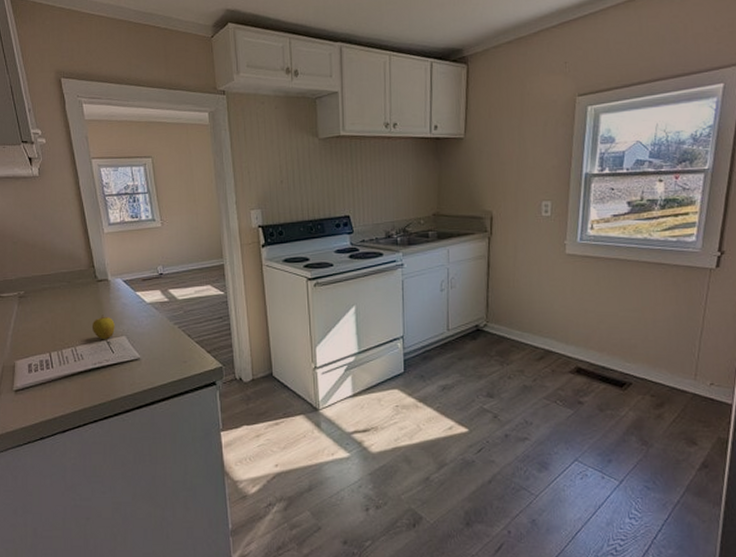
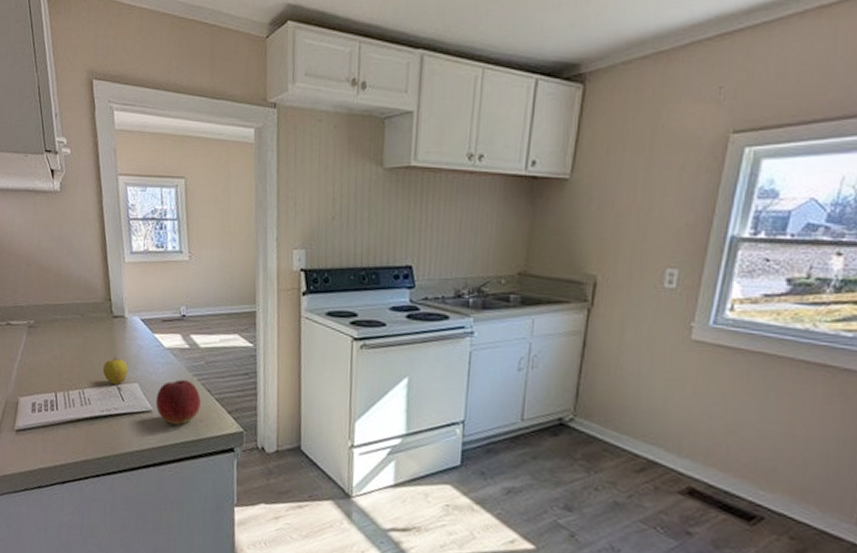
apple: none [142,328,183,368] -> present [155,379,201,425]

